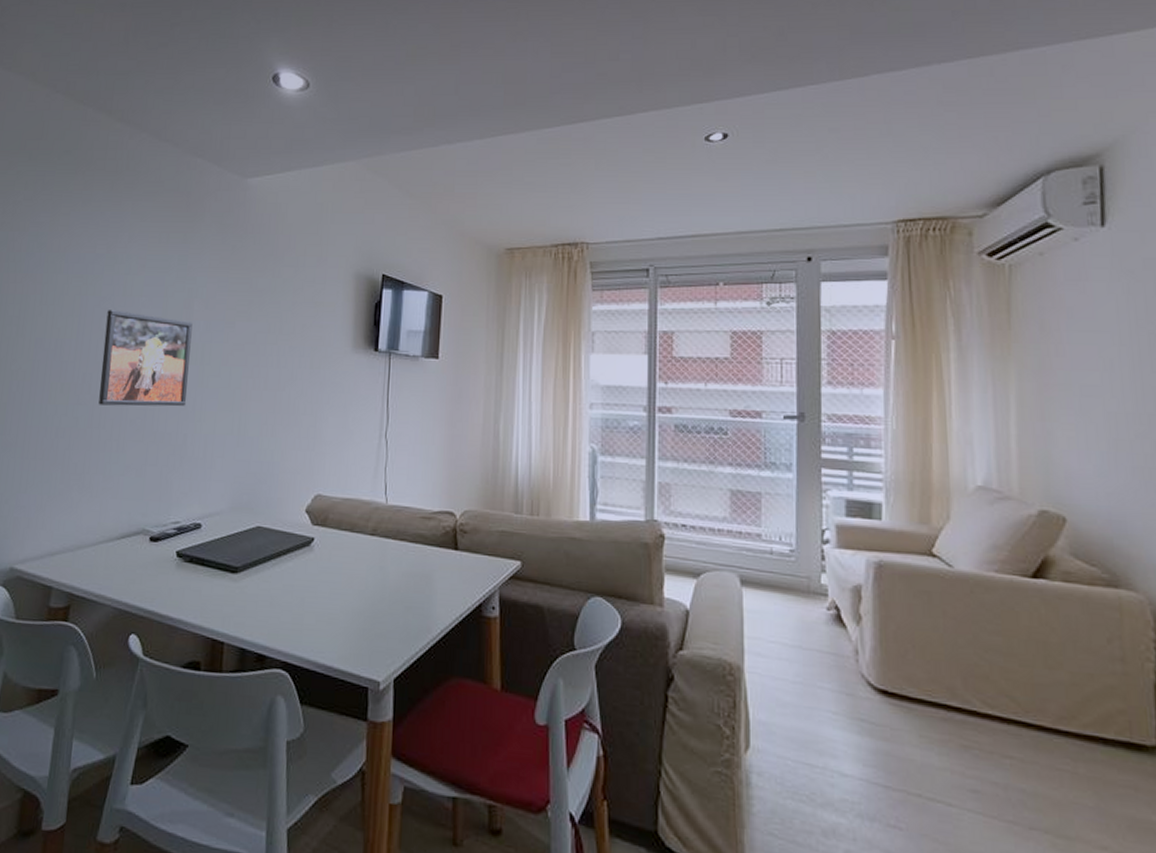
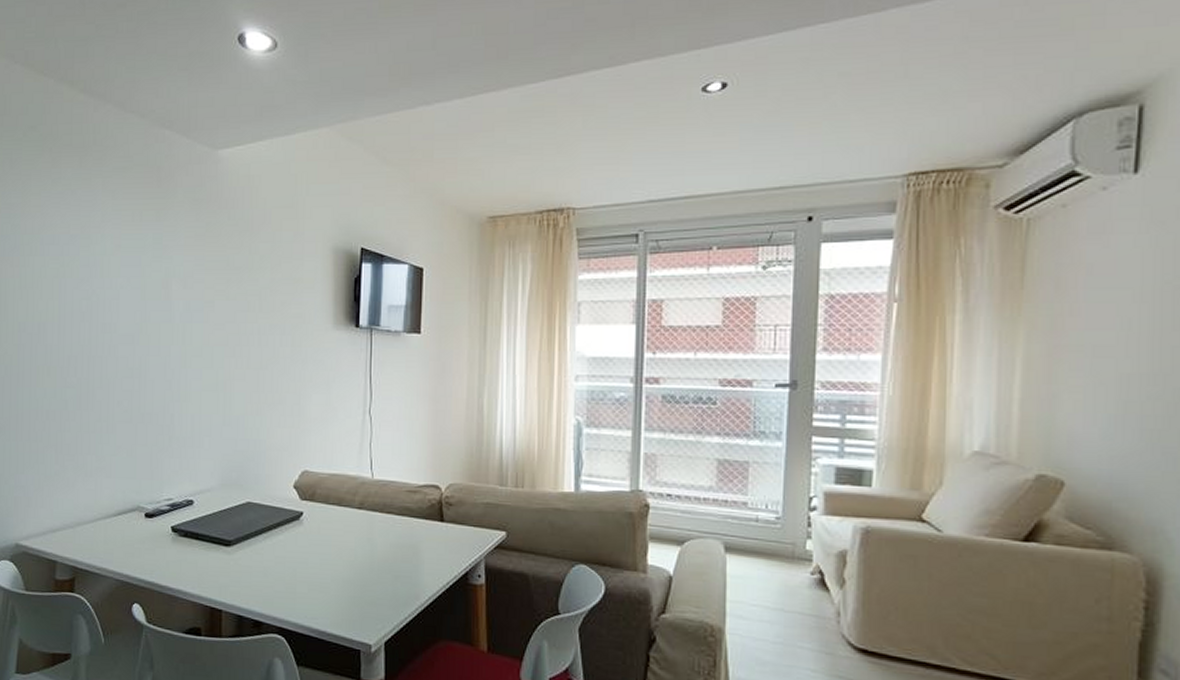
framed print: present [98,310,193,407] -> none [85,292,172,388]

